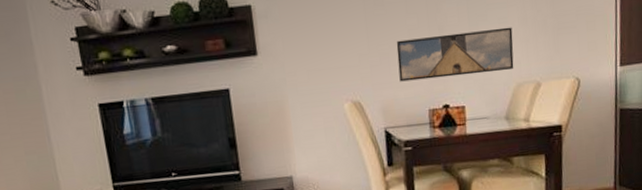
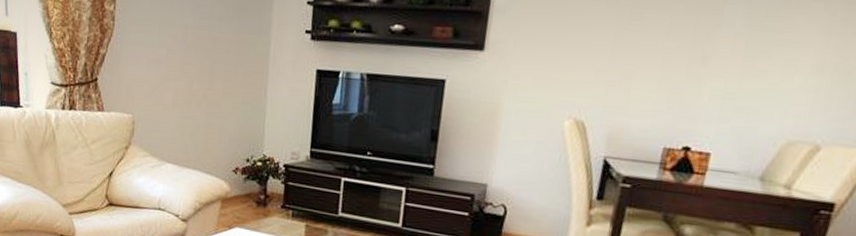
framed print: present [396,27,514,82] -> none [637,63,801,123]

